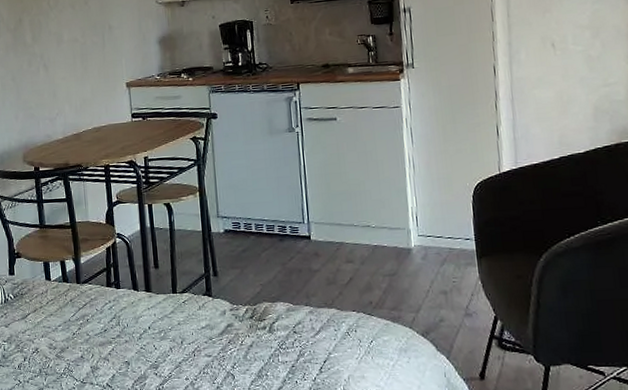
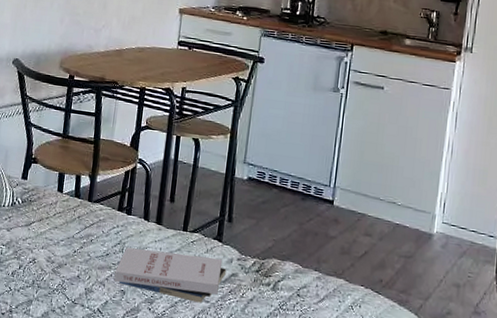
books: none [116,312,222,359] -> present [114,247,227,303]

